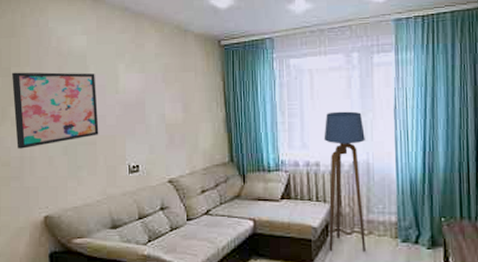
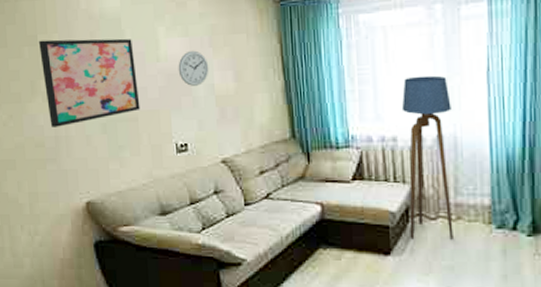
wall clock: none [134,85,161,115] -> present [178,50,209,86]

